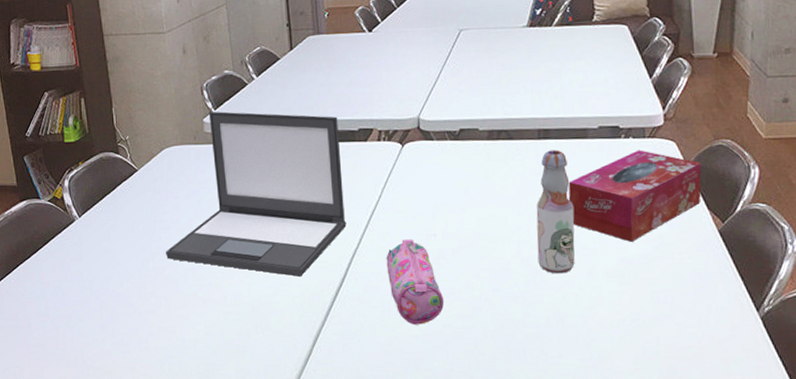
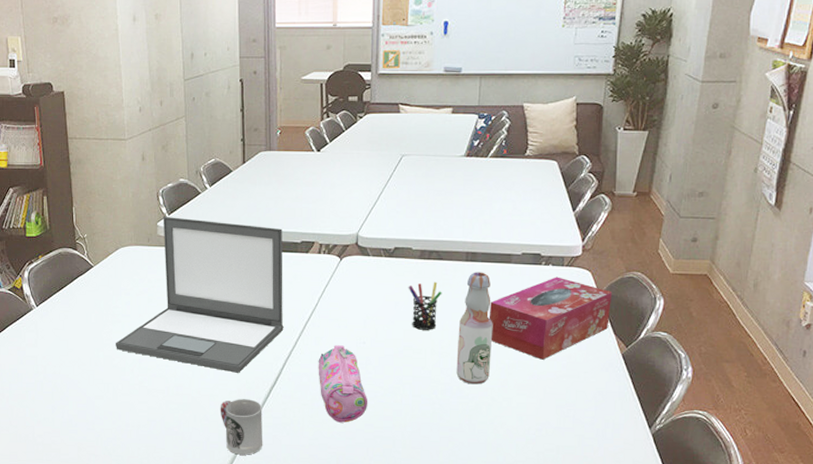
cup: none [283,304,332,367] -> present [220,399,263,455]
pen holder: none [477,163,515,217] -> present [408,281,442,330]

